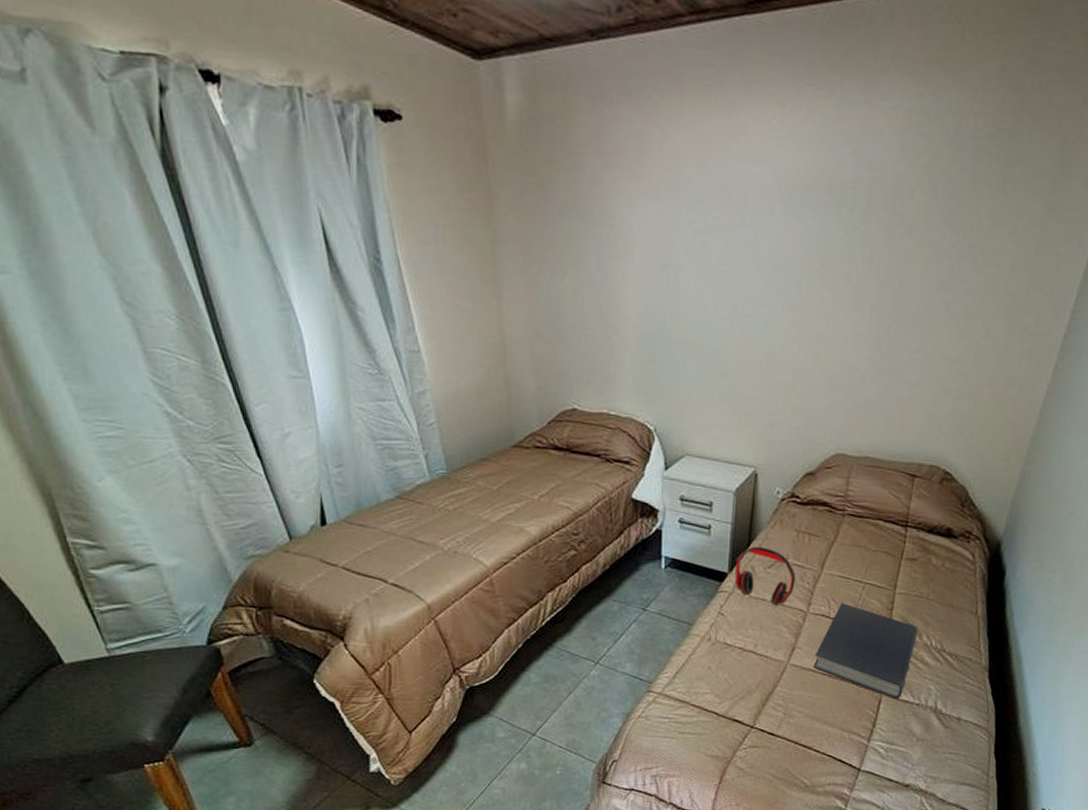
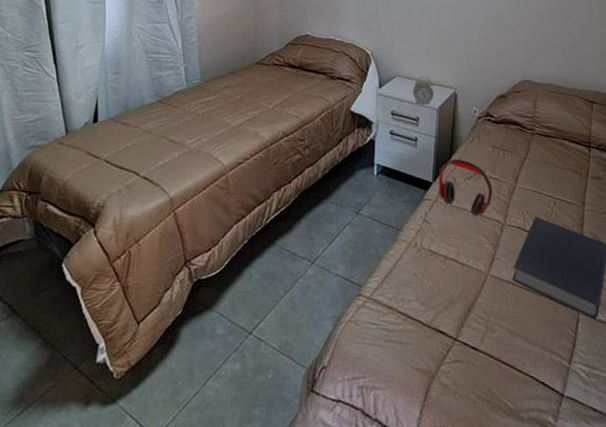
alarm clock: none [704,455,730,487] -> present [412,77,434,105]

